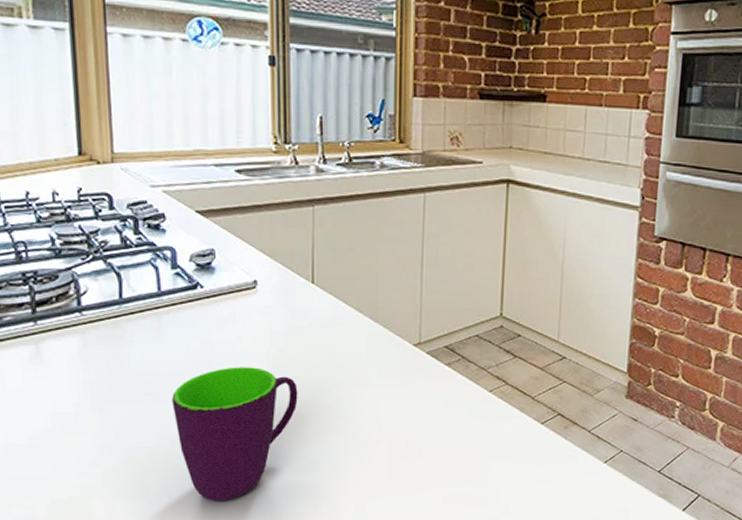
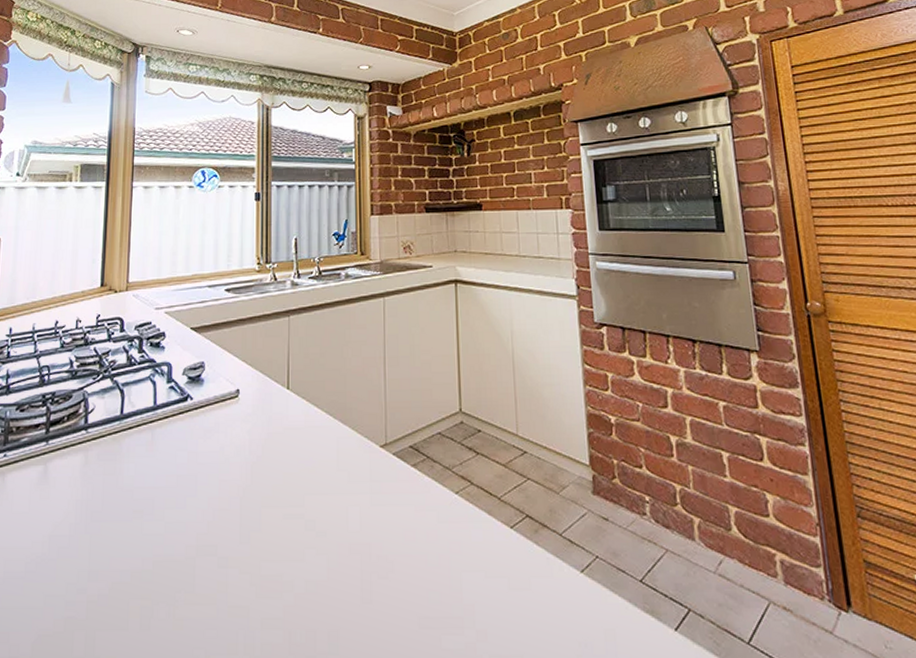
mug: present [172,367,298,501] -> none [158,478,273,632]

